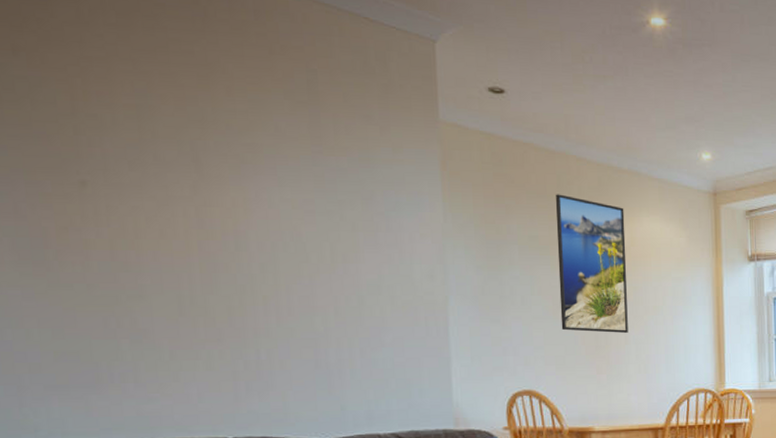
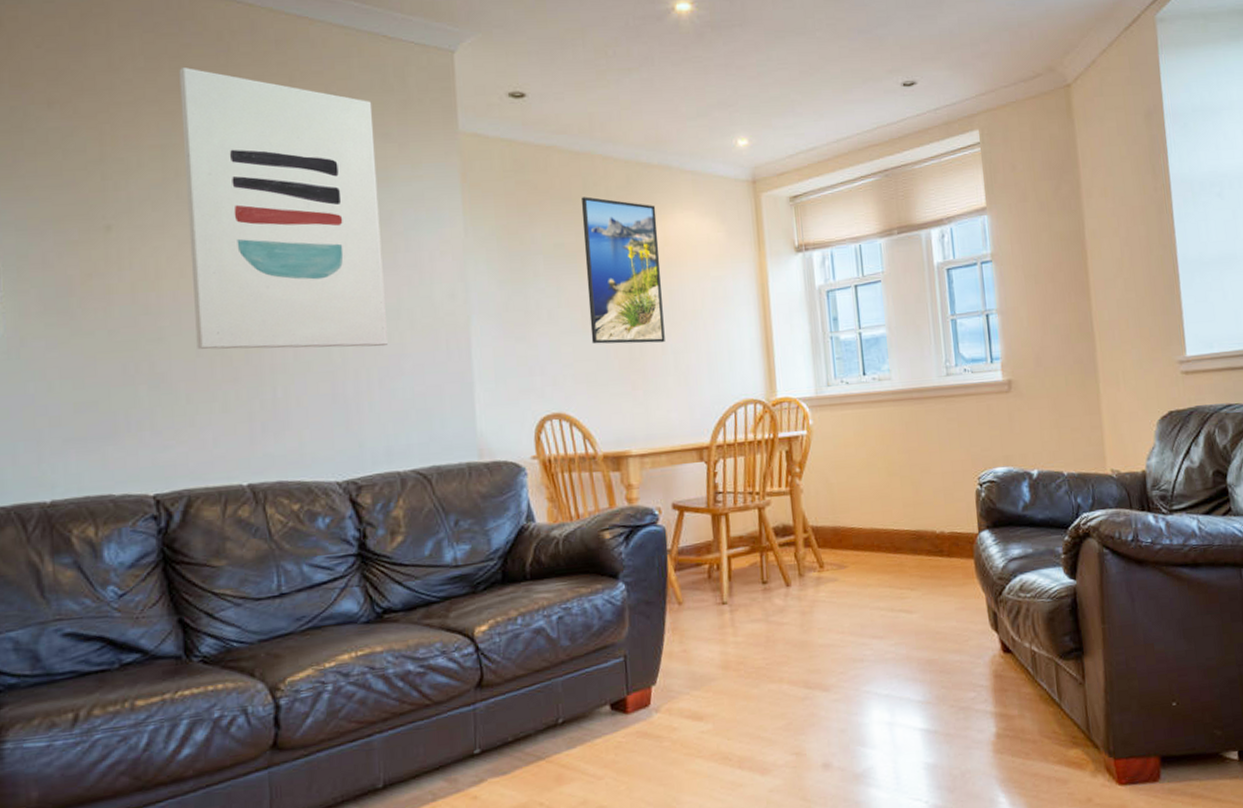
wall art: none [153,28,369,319] -> present [179,68,388,350]

